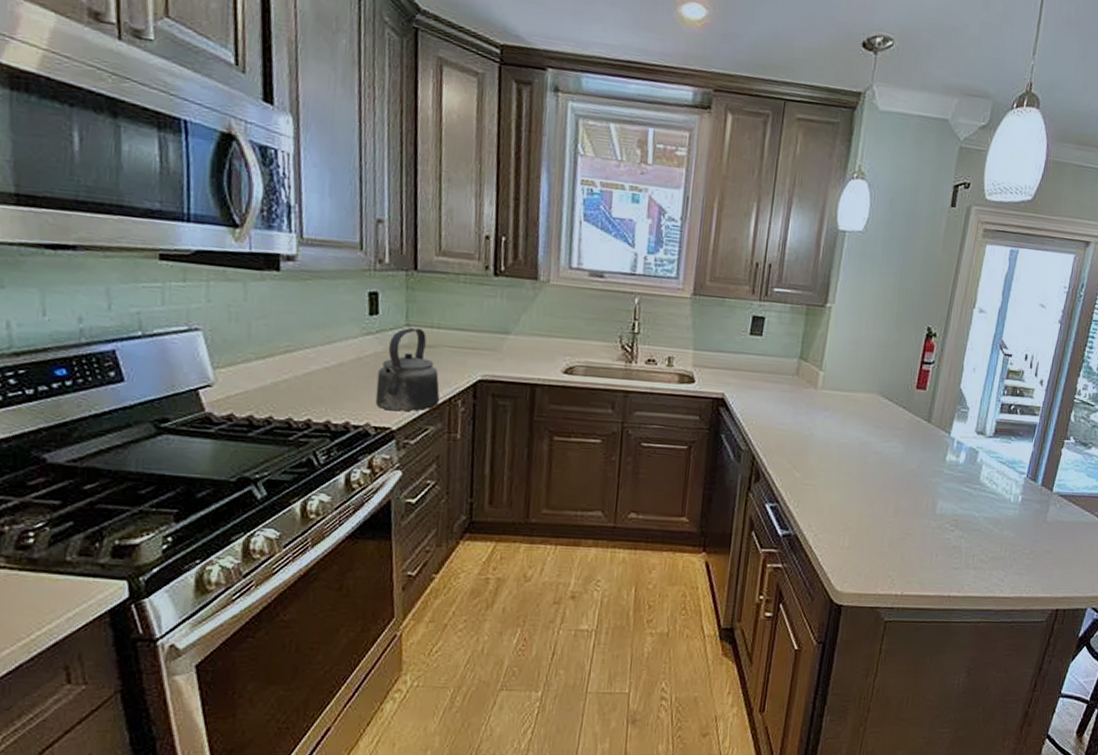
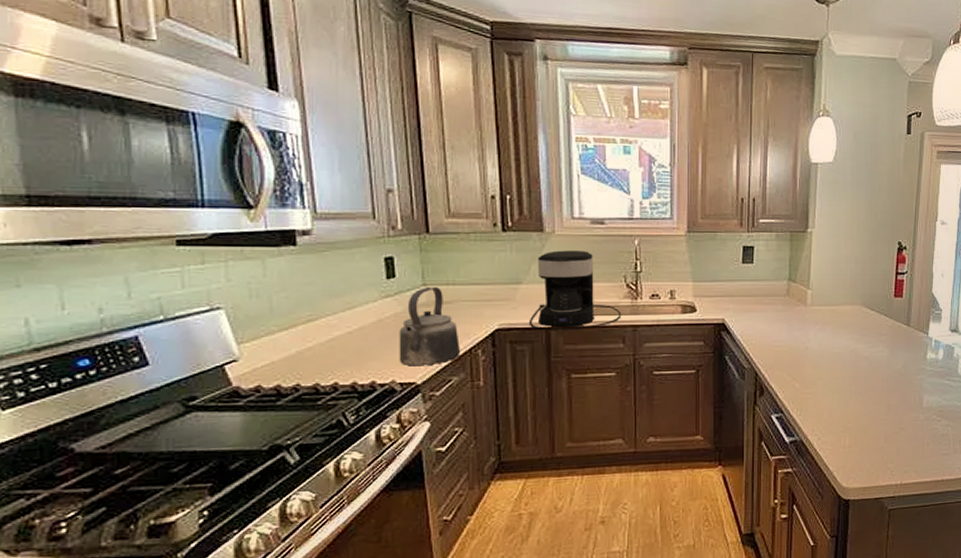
coffee maker: none [513,301,613,390] -> present [528,250,622,331]

